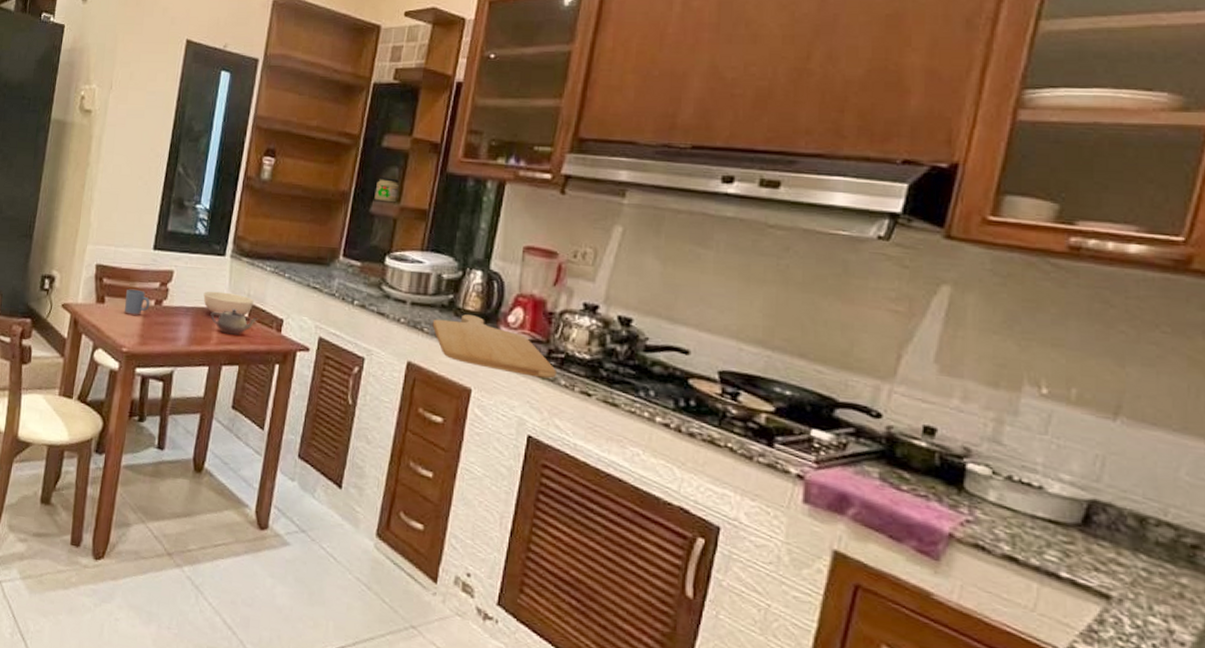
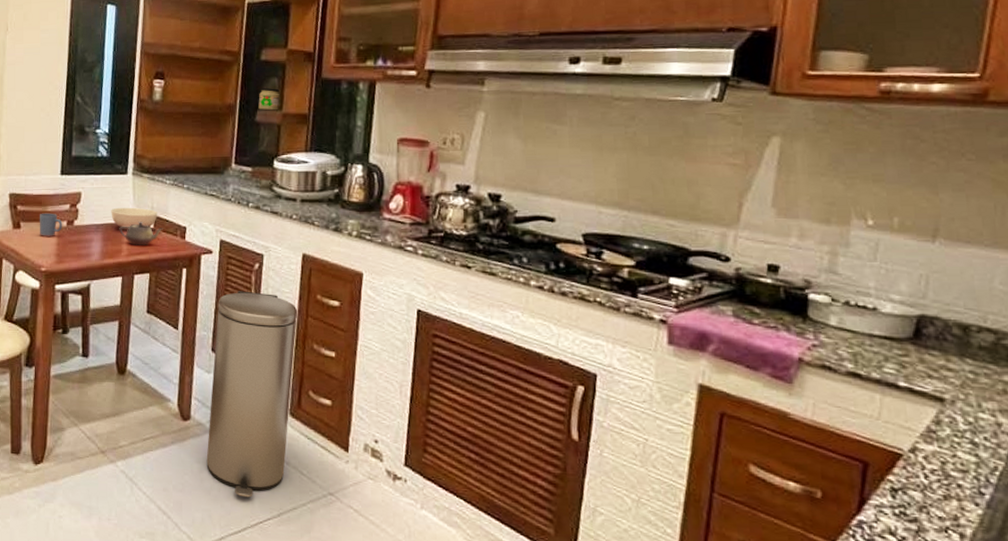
pedal bin: none [280,395,396,622] -> present [206,291,298,498]
chopping board: present [432,314,556,379] -> none [322,206,438,256]

